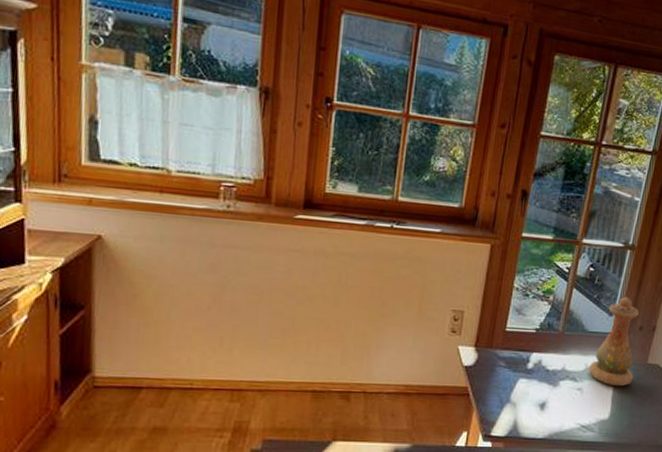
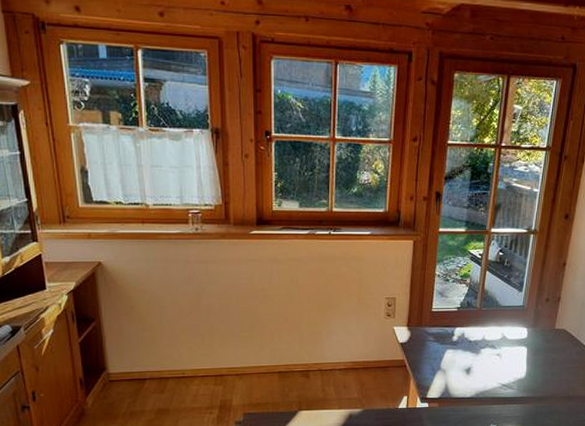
vase: present [588,296,639,386] -> none [504,274,544,349]

